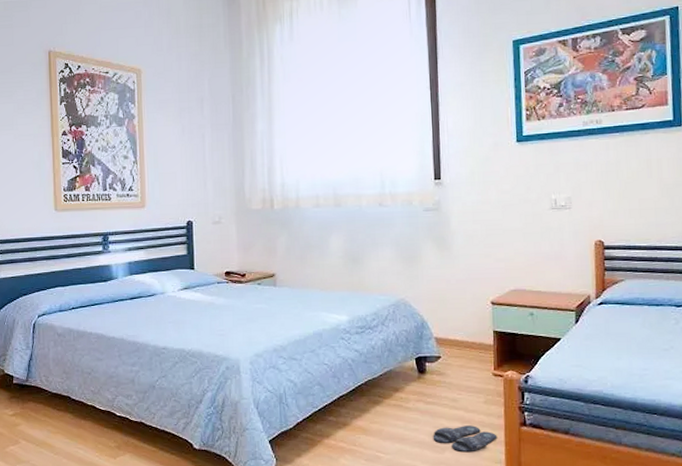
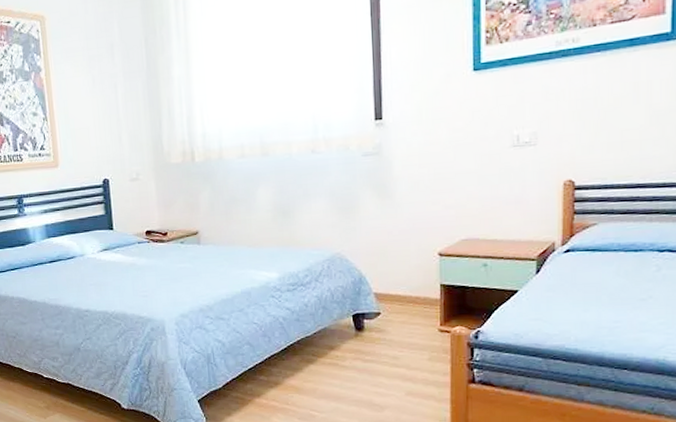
slippers: present [433,425,497,453] -> none [371,383,442,411]

